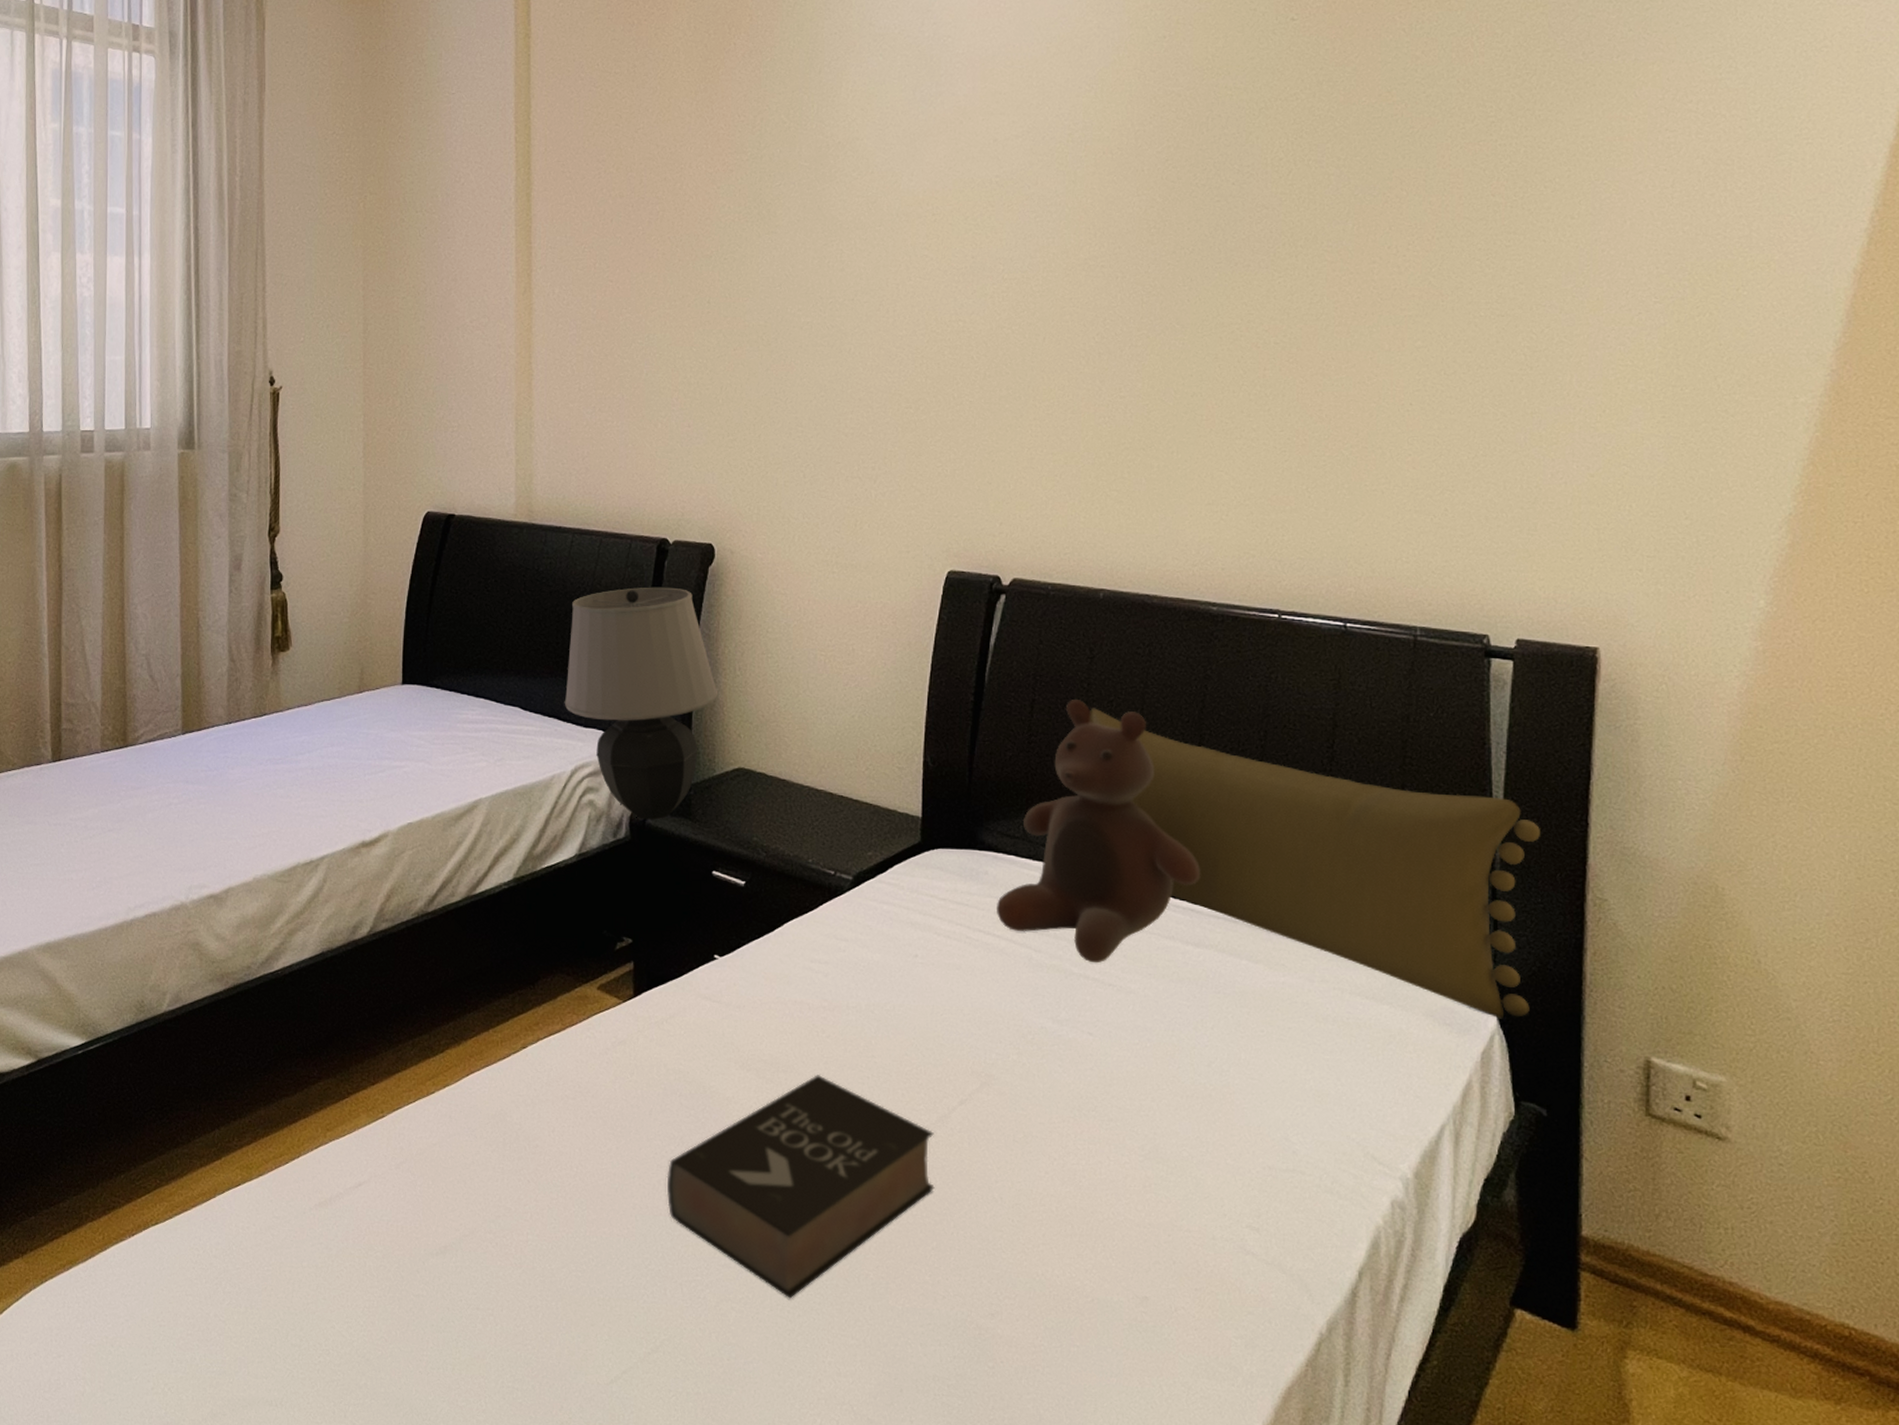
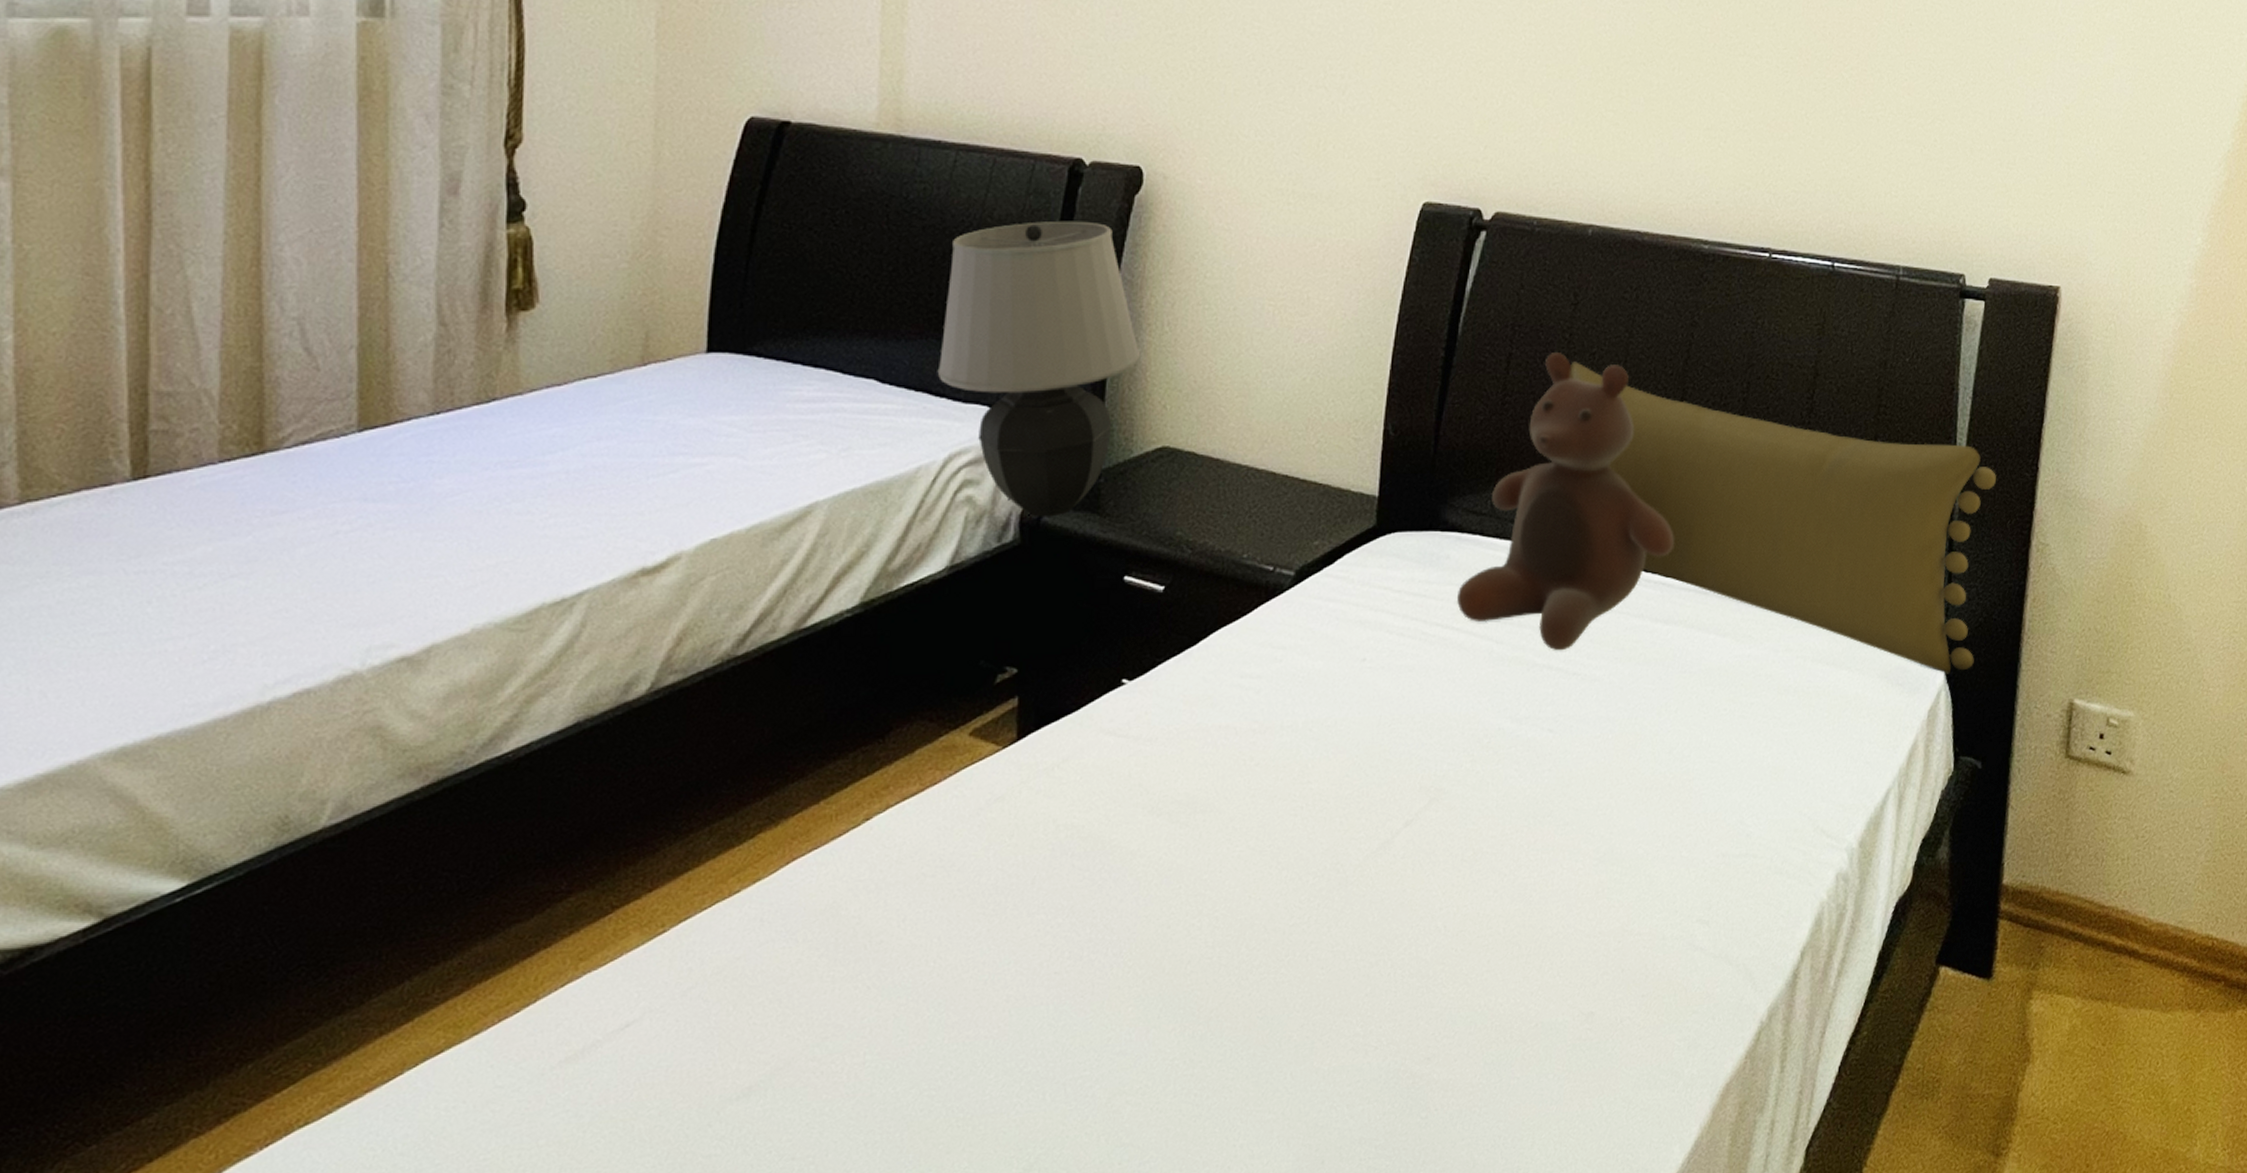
book: present [666,1075,935,1299] -> none [1051,811,1374,1079]

